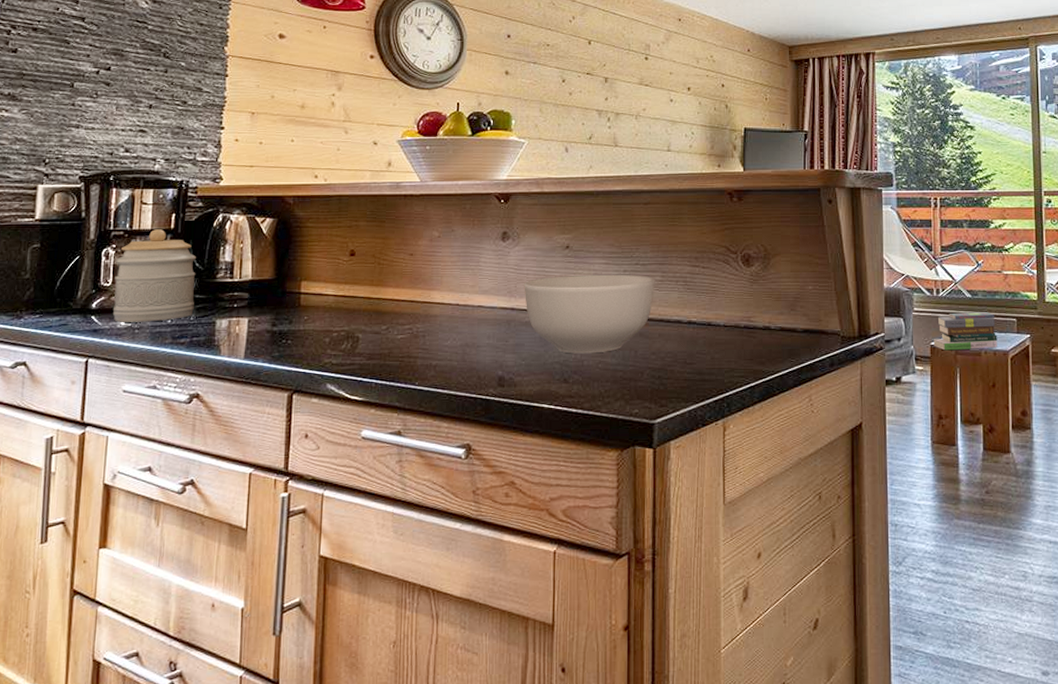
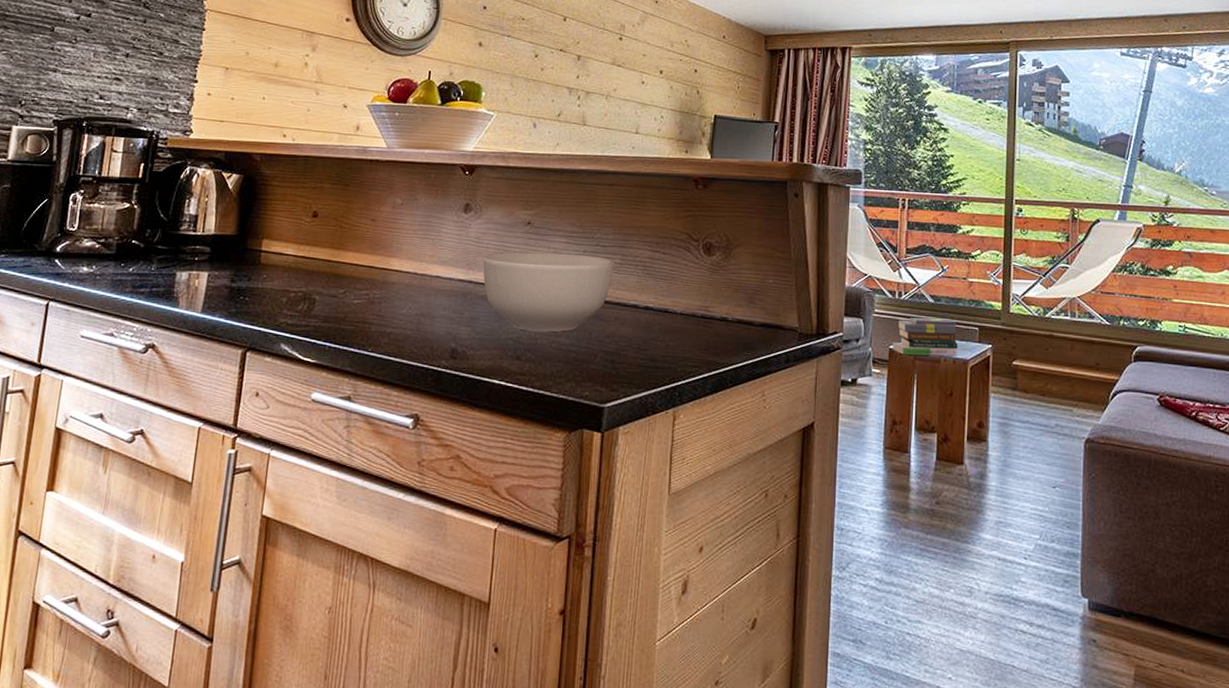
jar: present [112,229,196,322] -> none [76,177,161,270]

